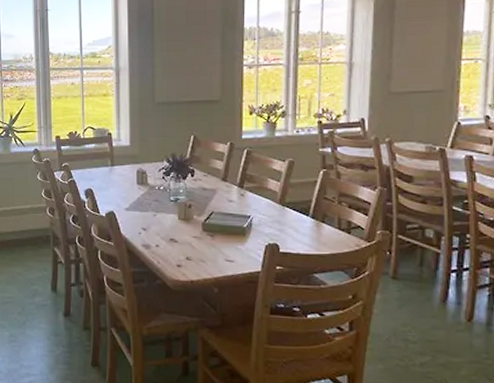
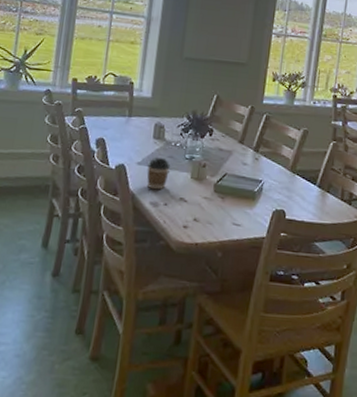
coffee cup: none [135,201,158,233] -> present [146,157,171,190]

